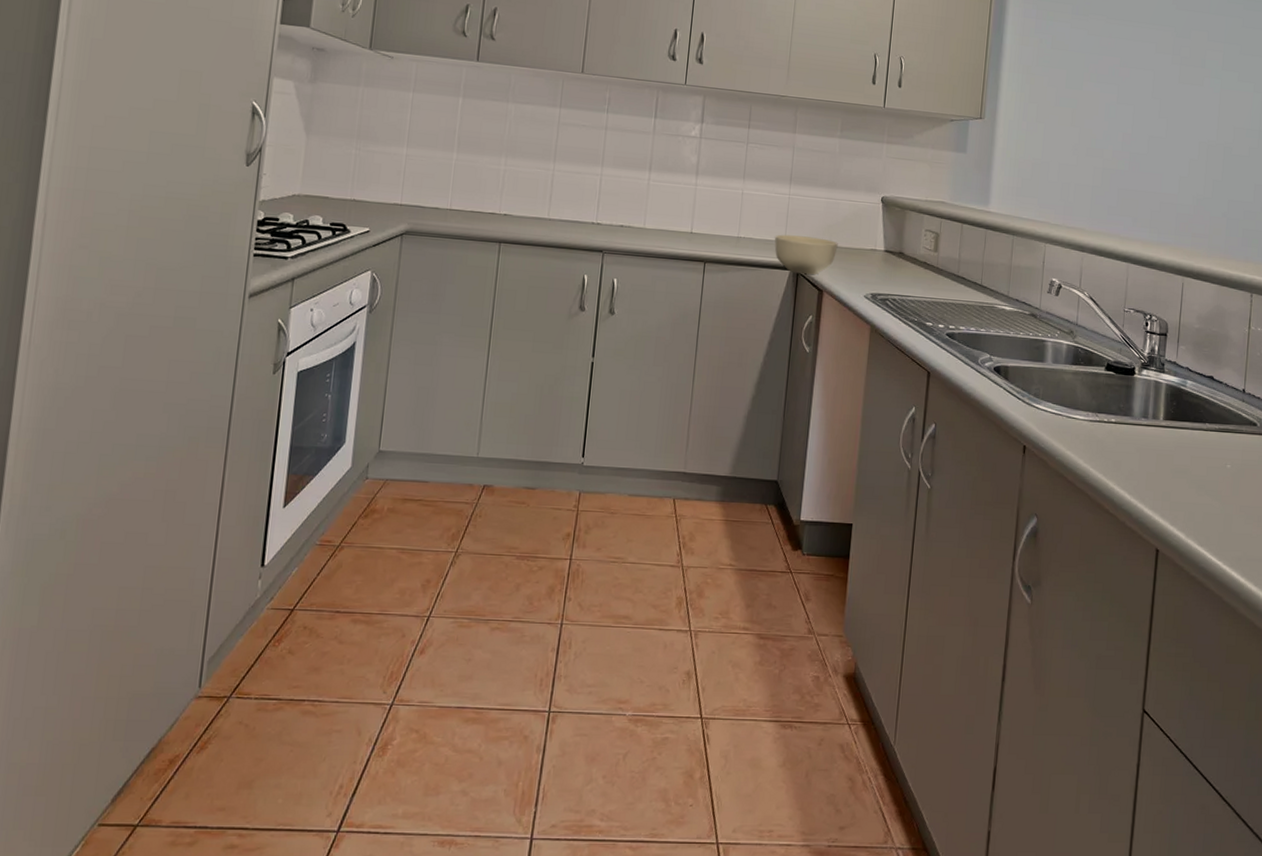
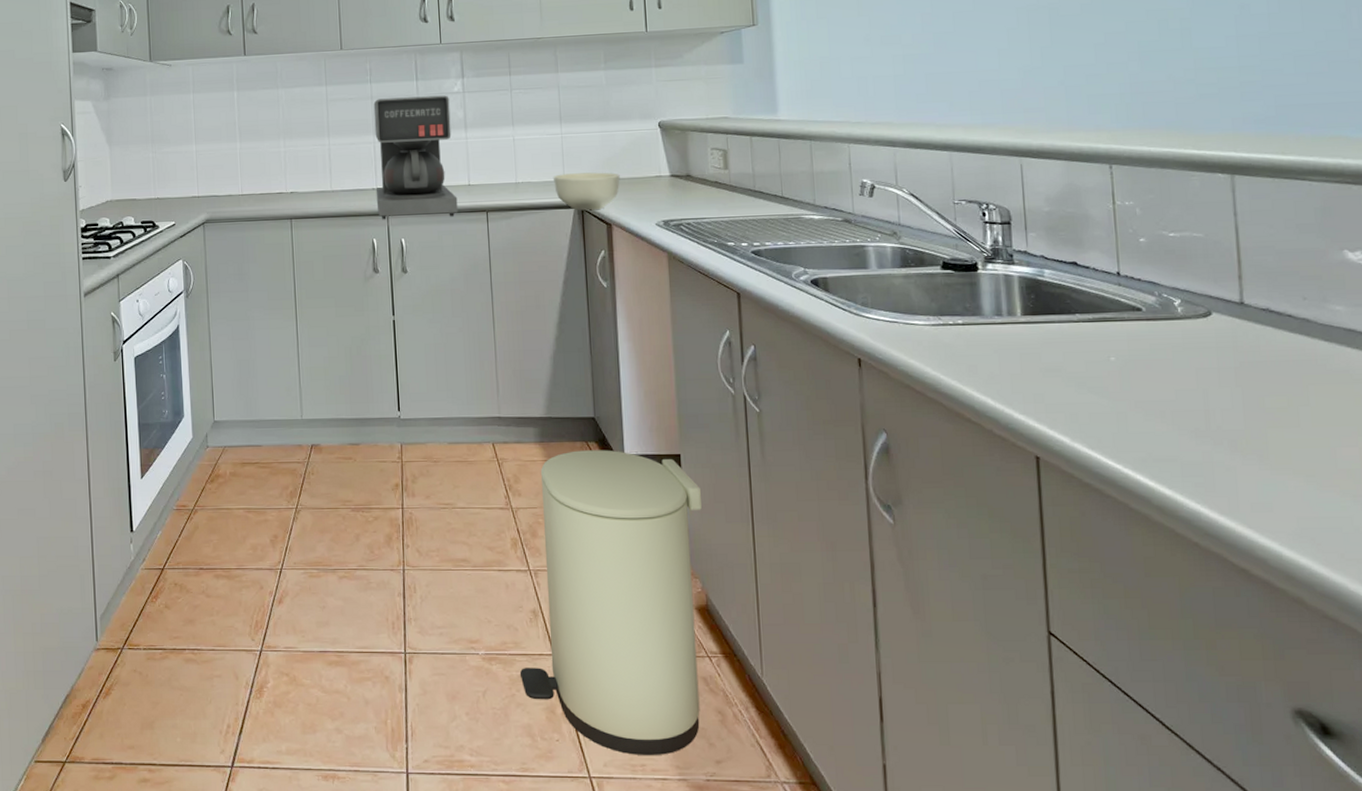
coffee maker: none [593,130,685,263] -> present [373,95,458,220]
pedal bin: none [663,512,867,822] -> present [519,450,703,756]

